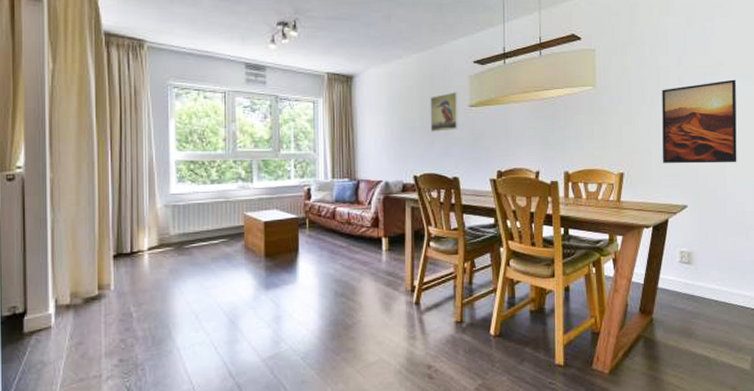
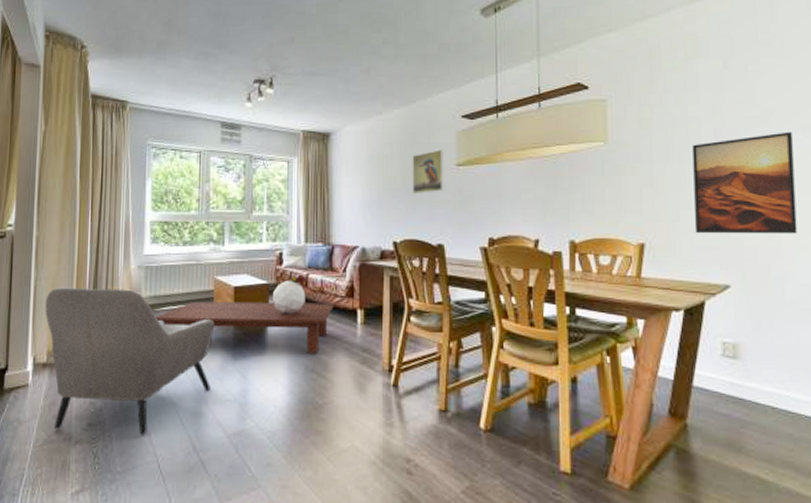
armchair: none [65,228,246,367] -> present [45,287,215,436]
coffee table: none [185,233,362,280] -> present [155,301,335,354]
decorative sphere: none [301,209,334,245] -> present [272,275,306,314]

